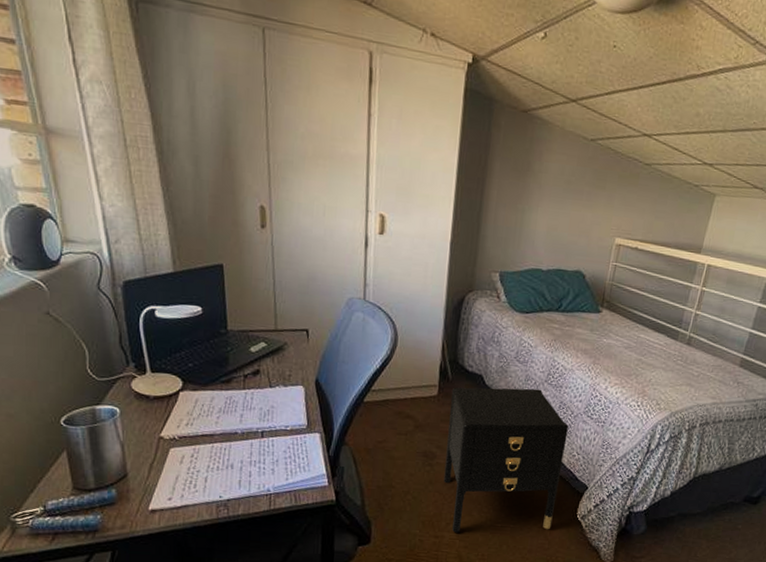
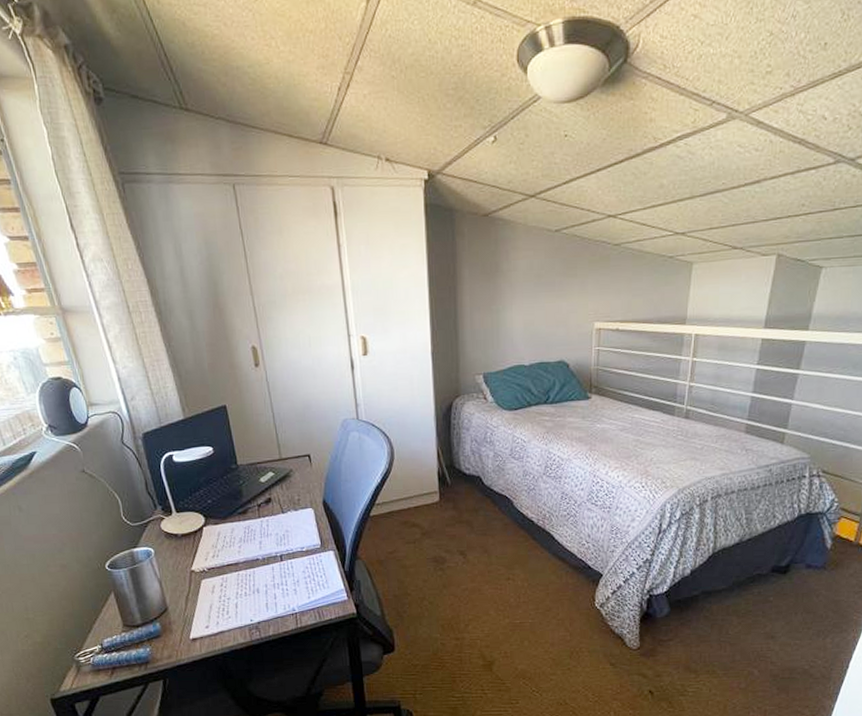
nightstand: present [443,387,569,533] -> none [452,483,574,633]

